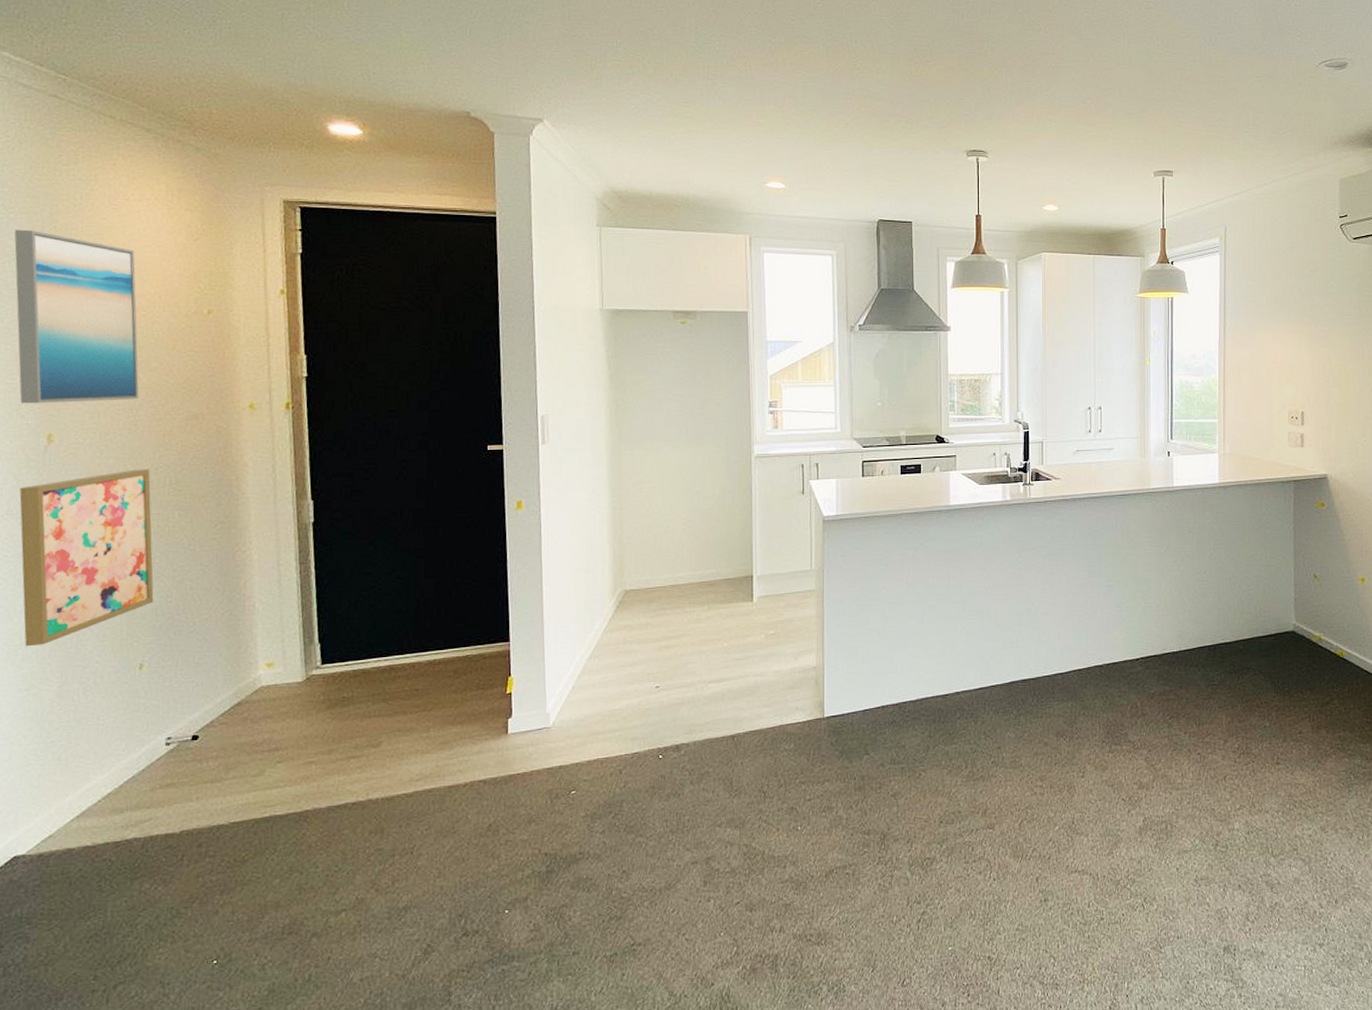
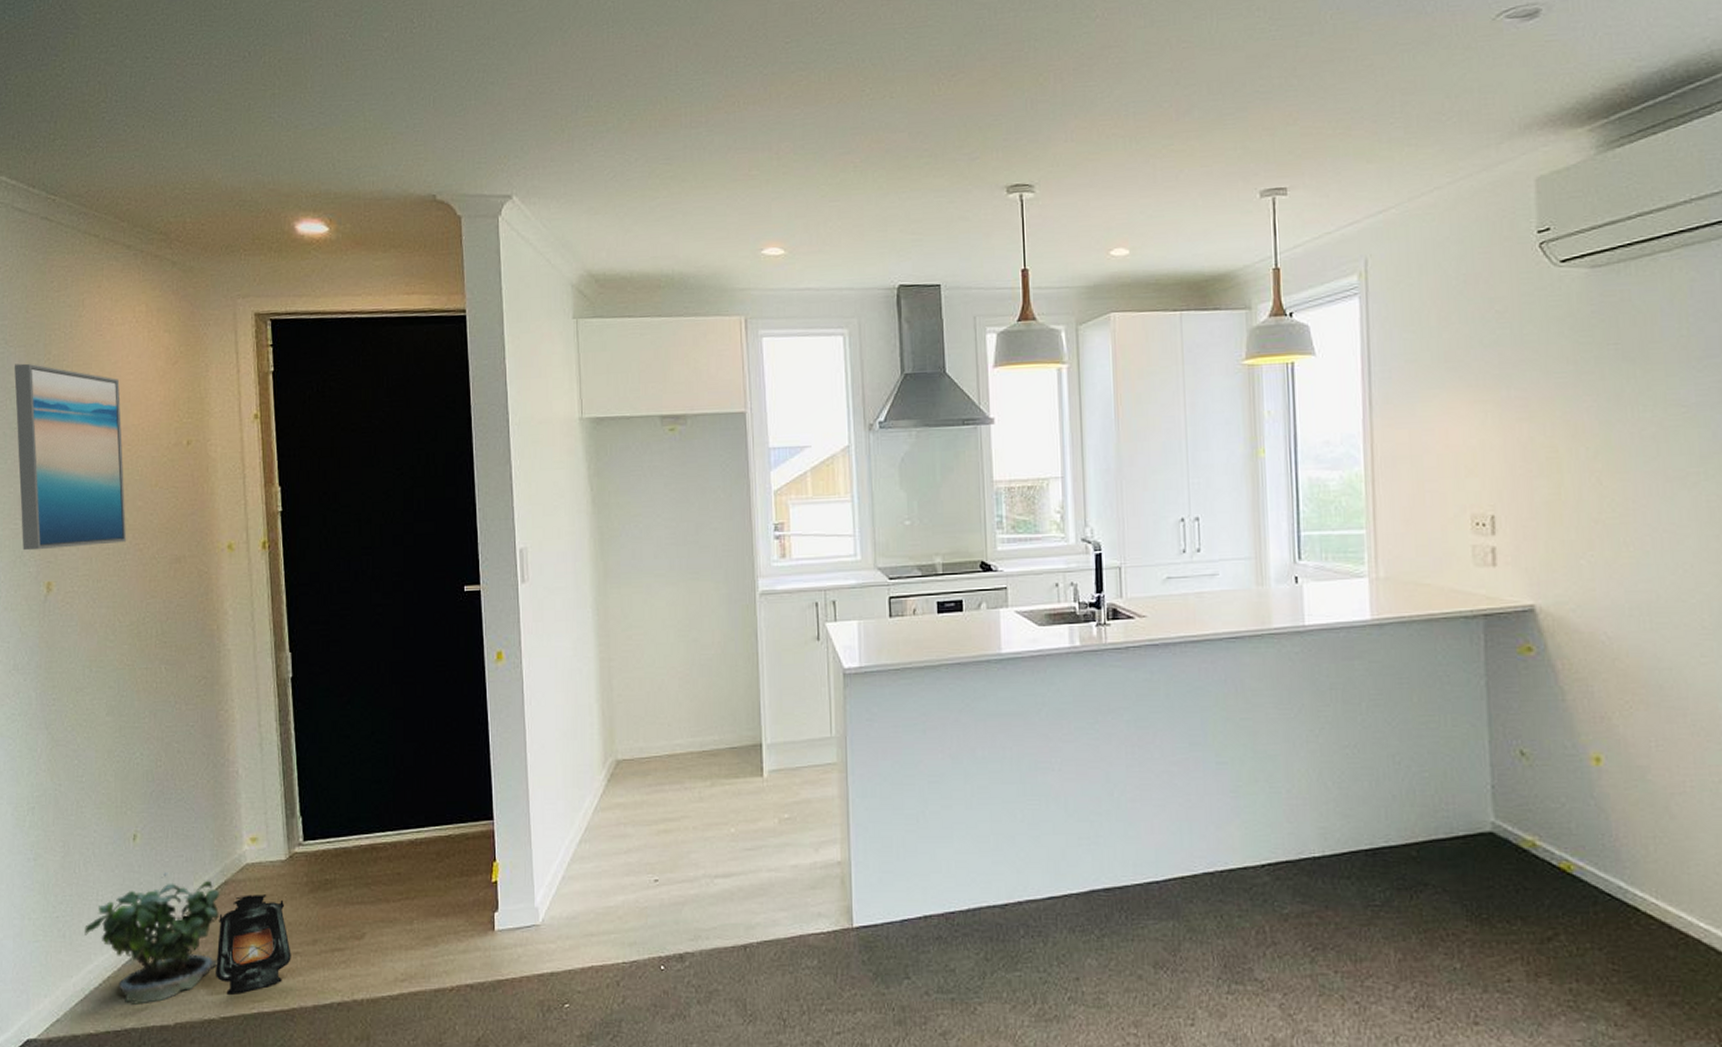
wall art: present [19,469,154,647] -> none [24,619,145,813]
potted plant: none [83,697,232,818] -> present [84,872,219,1006]
lantern: none [225,713,306,803] -> present [214,895,291,996]

